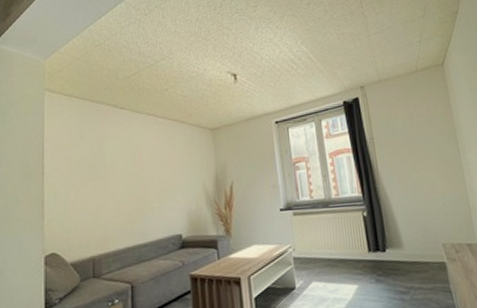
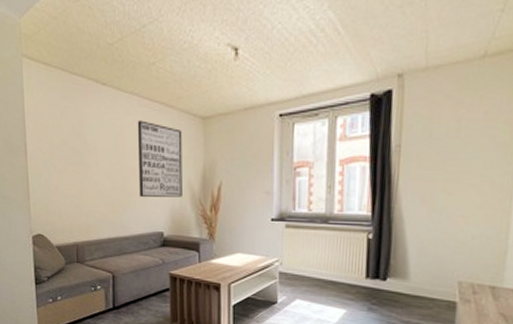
wall art: none [153,135,198,204] -> present [137,120,183,198]

